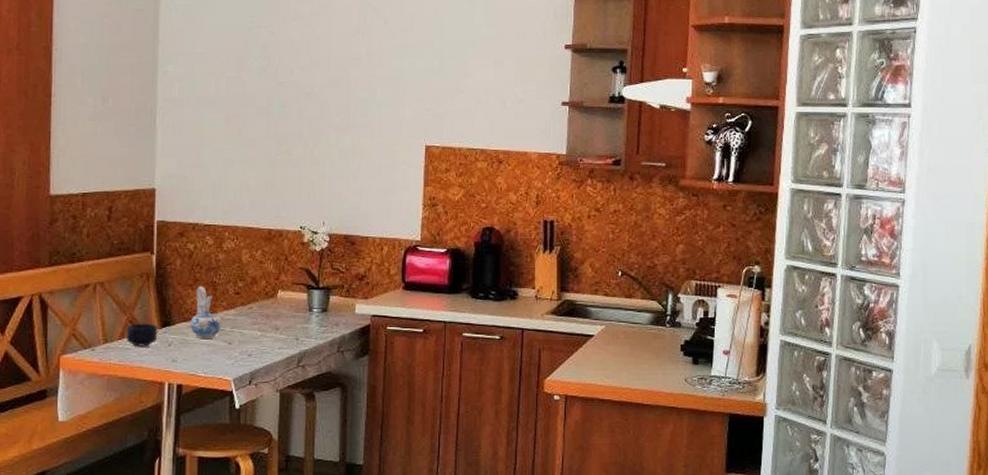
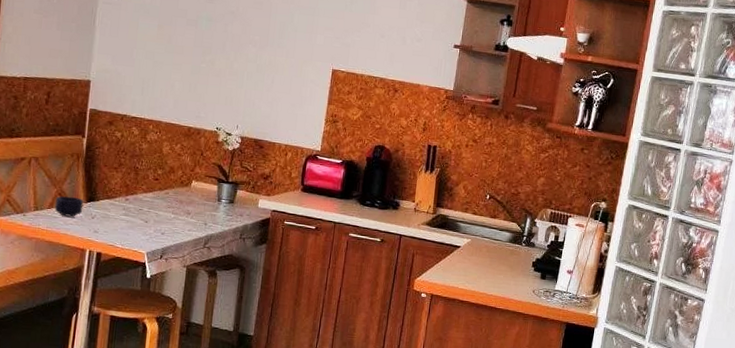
ceramic pitcher: present [190,286,222,338] -> none [112,169,141,216]

